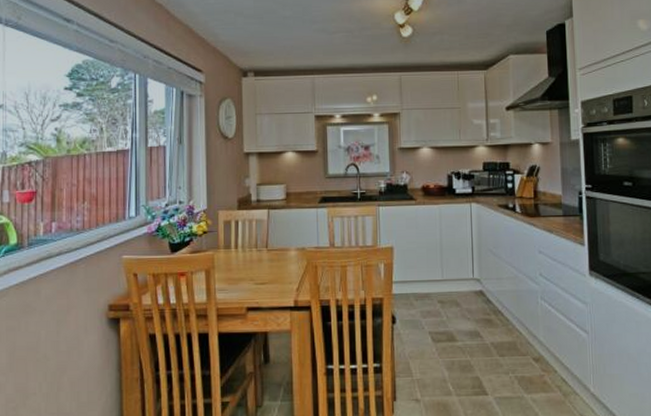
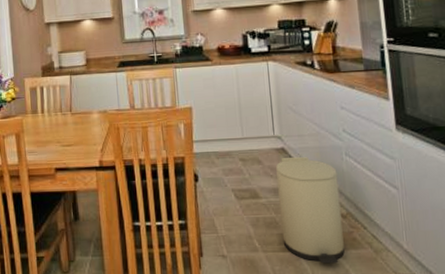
pedal bin: none [474,300,535,407] -> present [276,157,345,264]

